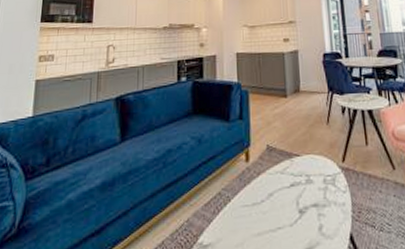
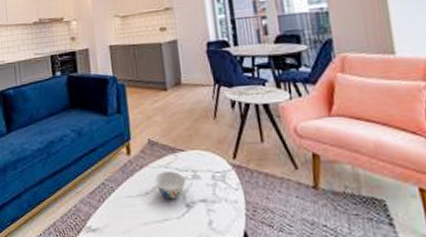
bowl: none [270,177,300,206] -> present [154,172,186,199]

